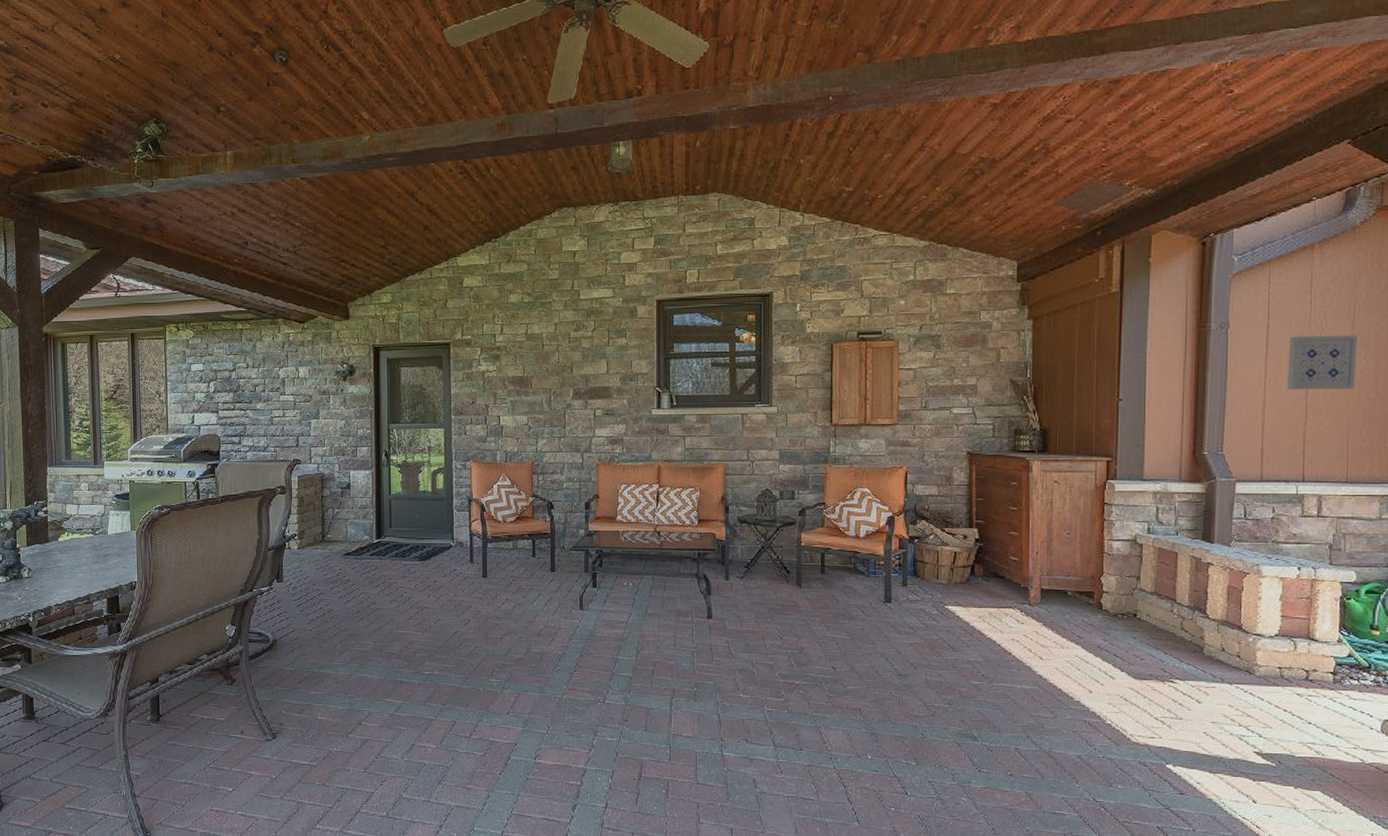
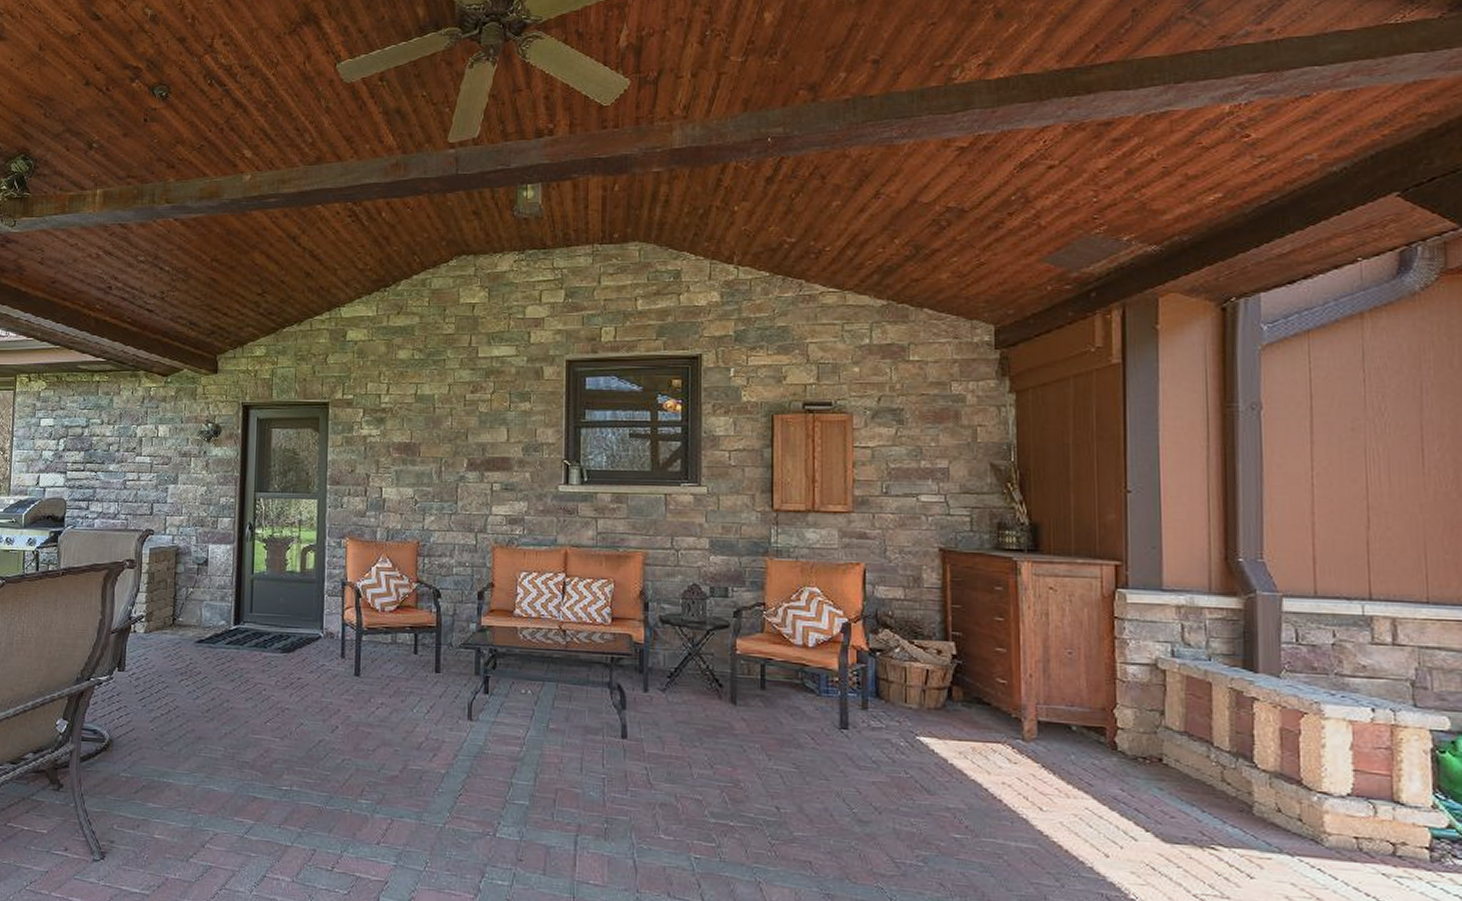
wall art: present [1286,335,1358,390] -> none [1339,421,1429,488]

